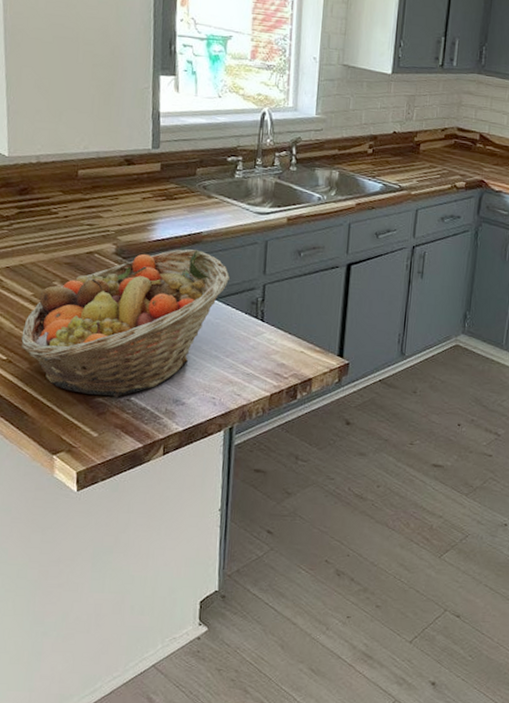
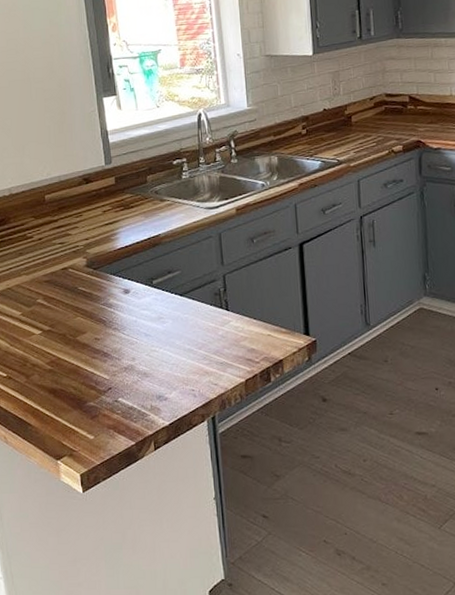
fruit basket: present [21,249,231,397] -> none [16,251,192,400]

